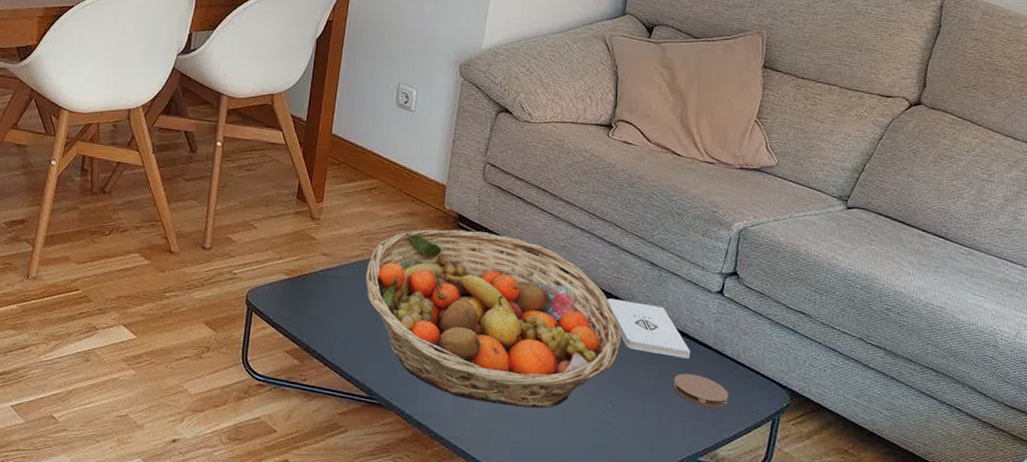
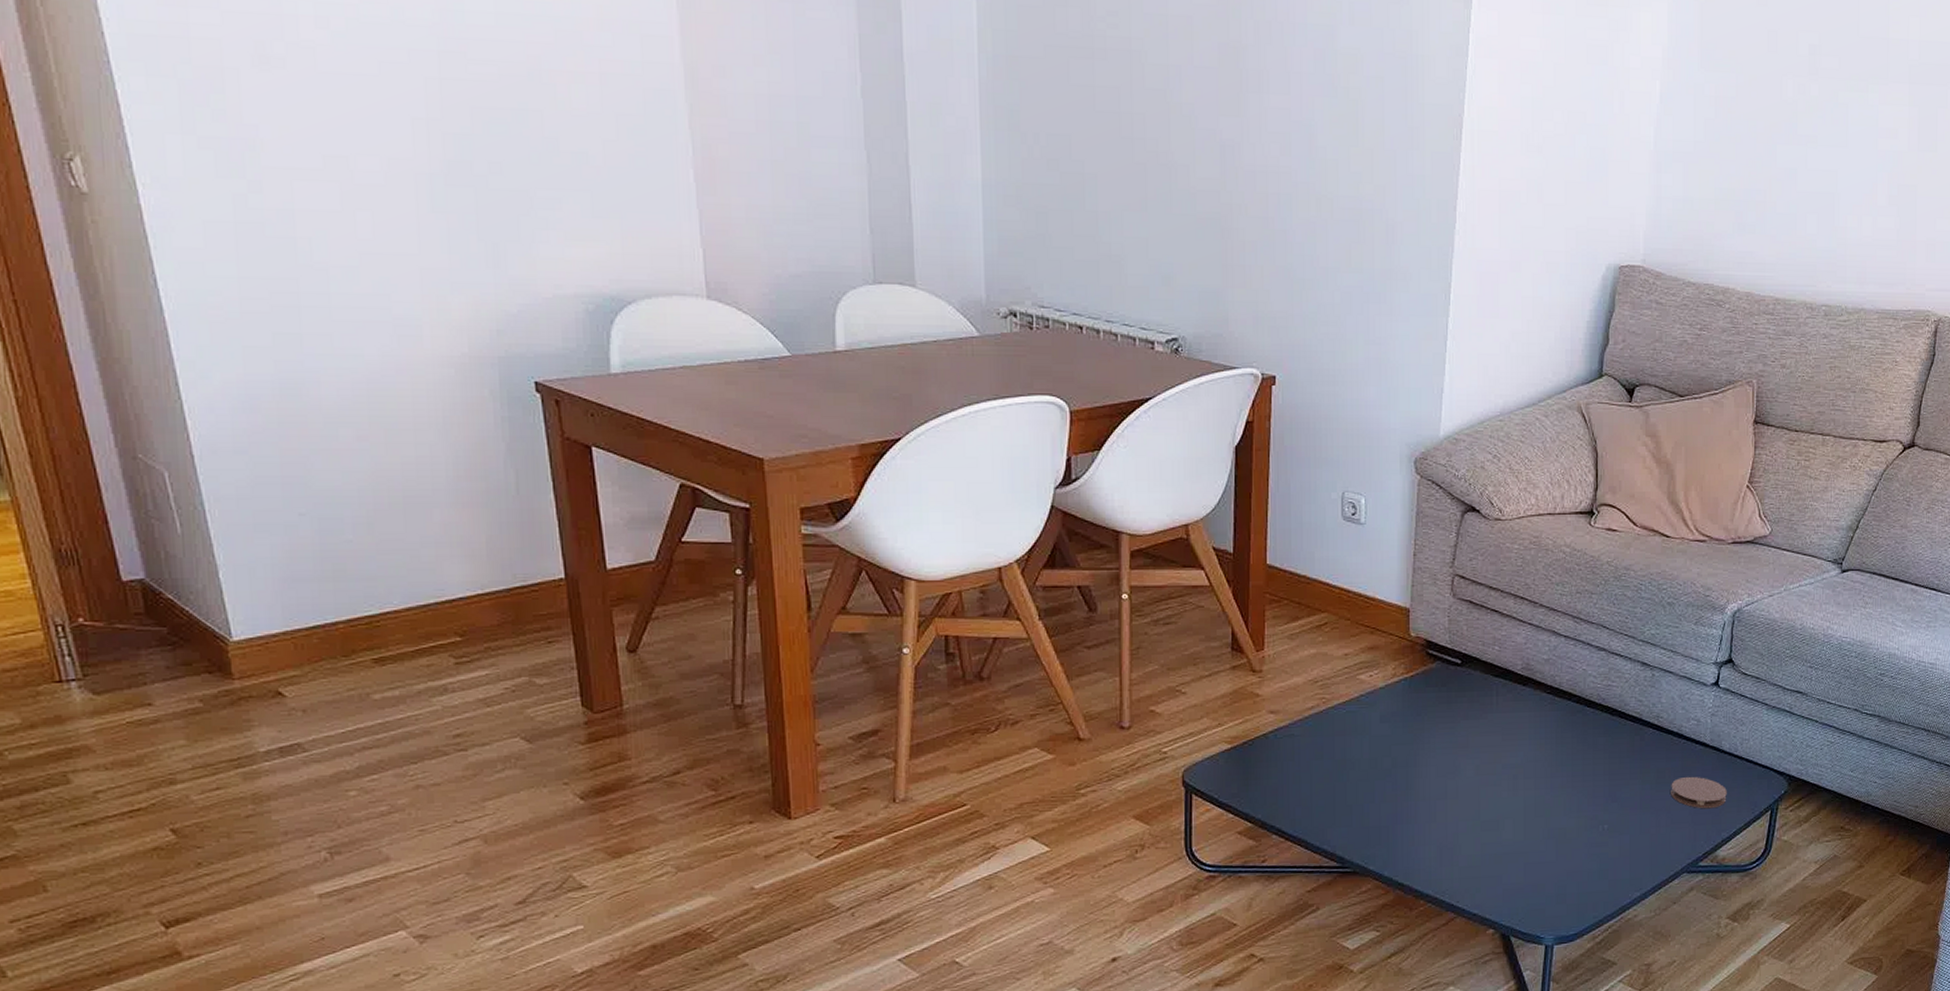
fruit basket: present [365,229,622,408] -> none [1324,656,1615,848]
notepad: present [607,298,691,359] -> none [1598,709,1688,762]

